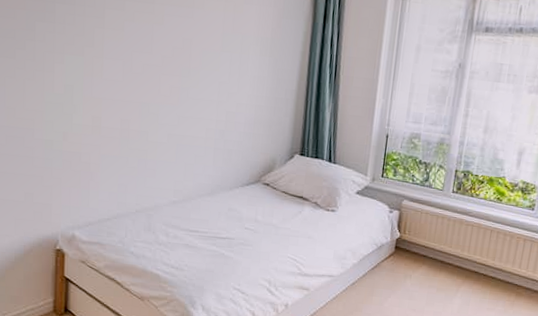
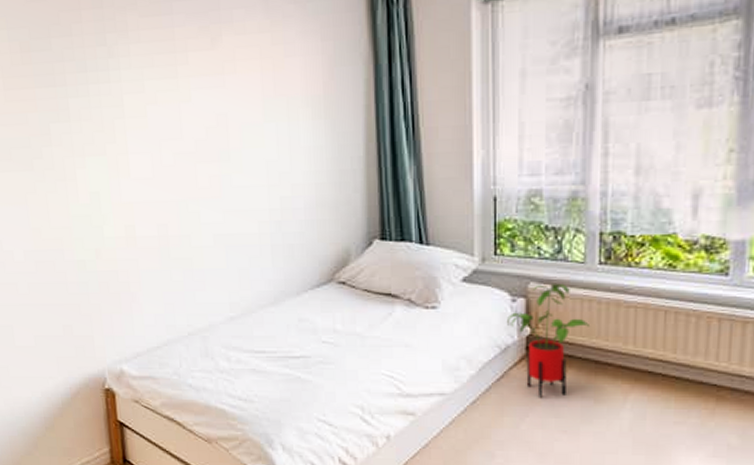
house plant: none [384,202,440,285] -> present [507,283,589,398]

